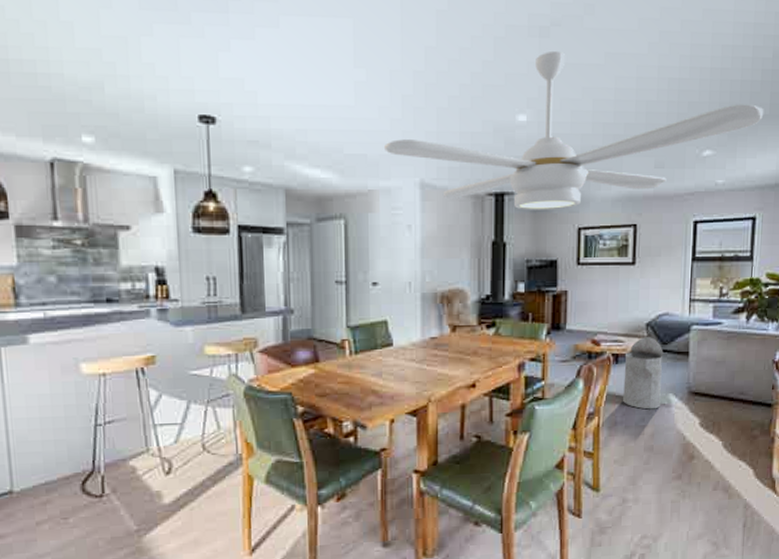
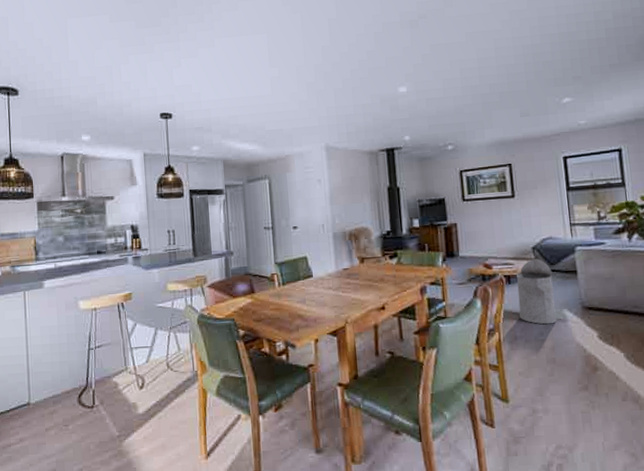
ceiling fan: present [383,50,764,210] -> none [295,36,614,161]

